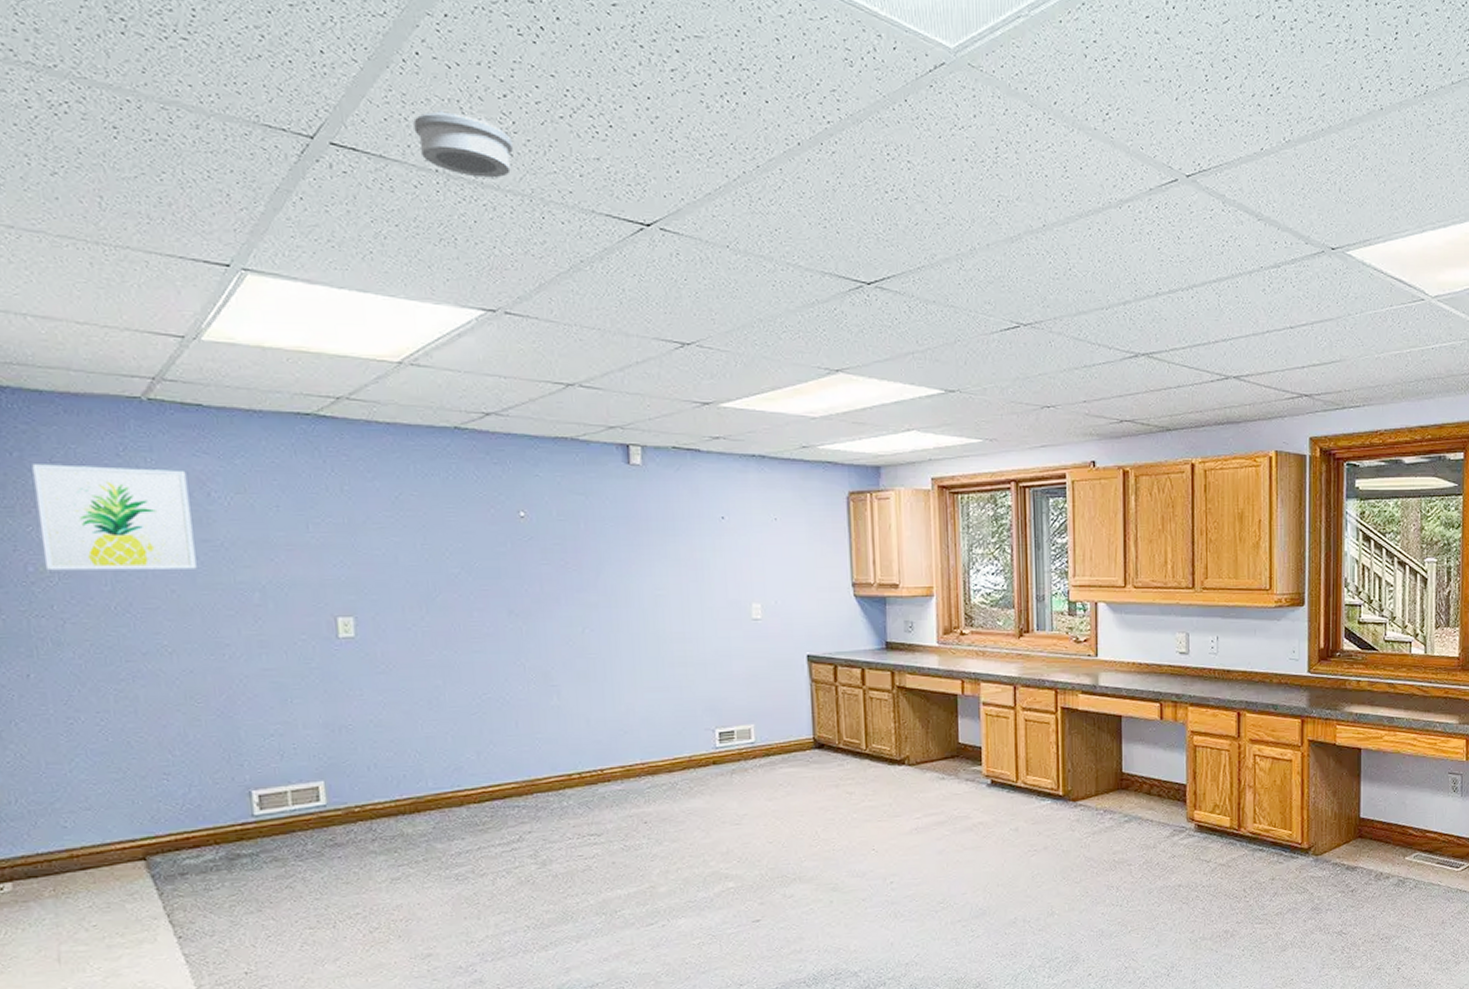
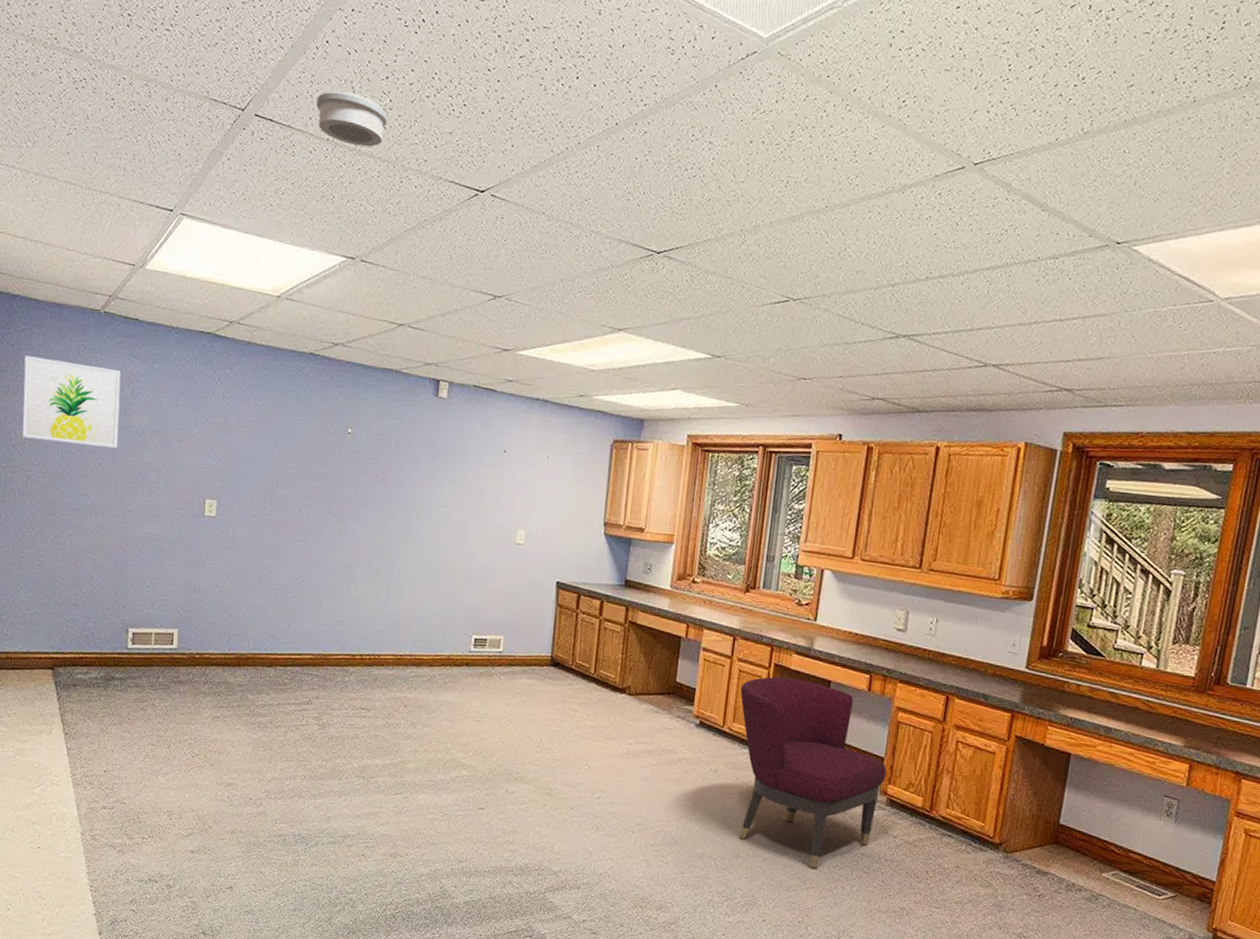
chair: none [1029,719,1190,910] -> present [738,677,887,869]

